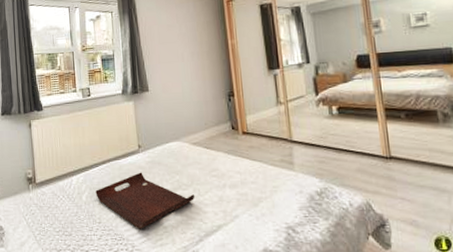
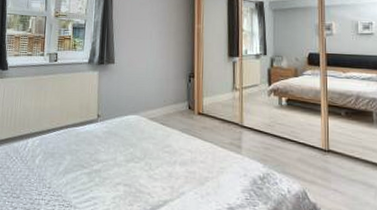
serving tray: present [95,172,195,229] -> none [49,141,146,198]

